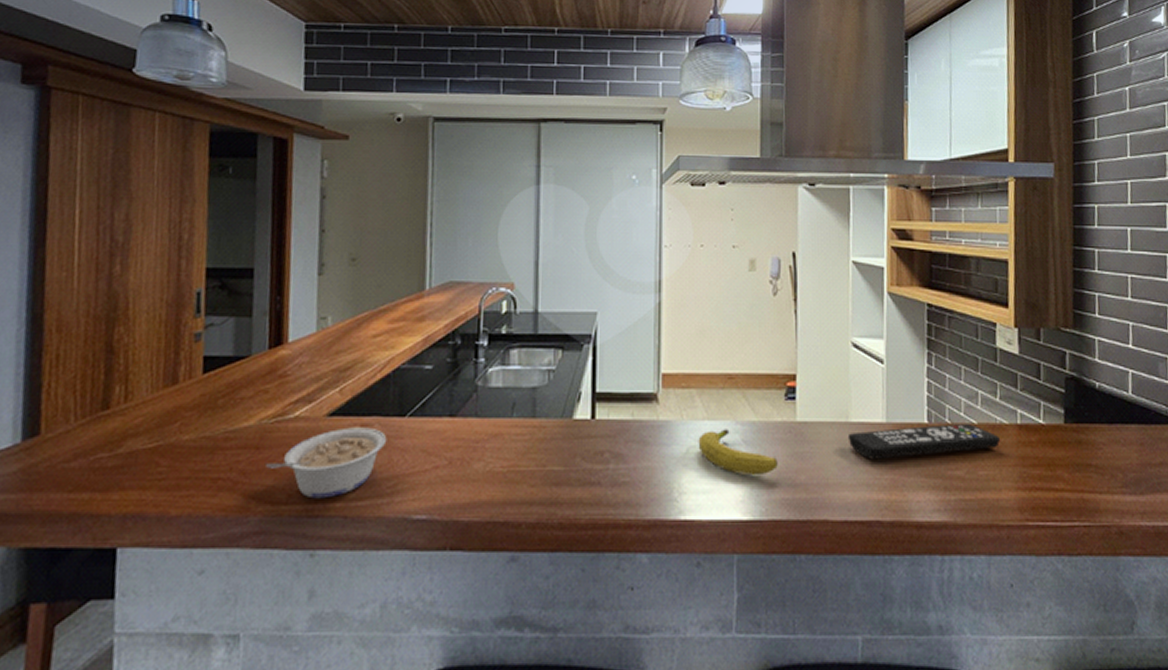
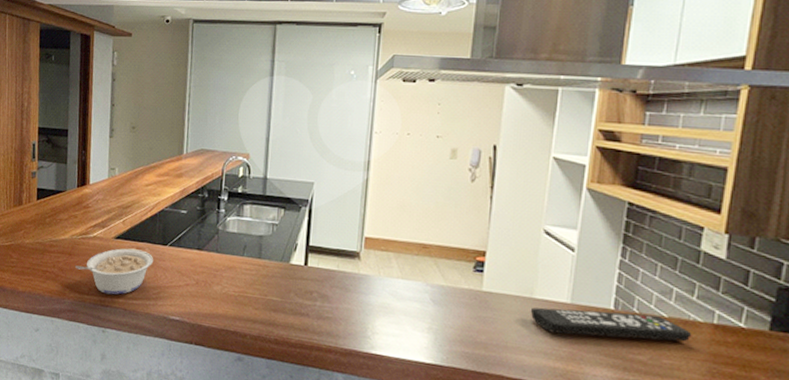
fruit: present [698,429,778,476] -> none [391,287,462,330]

